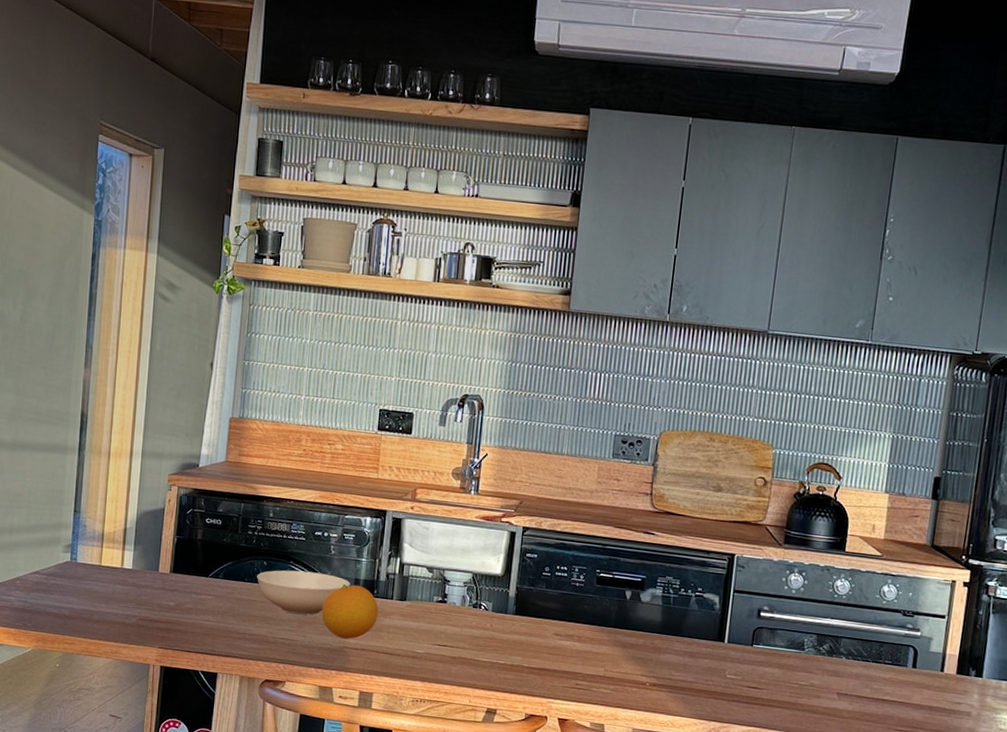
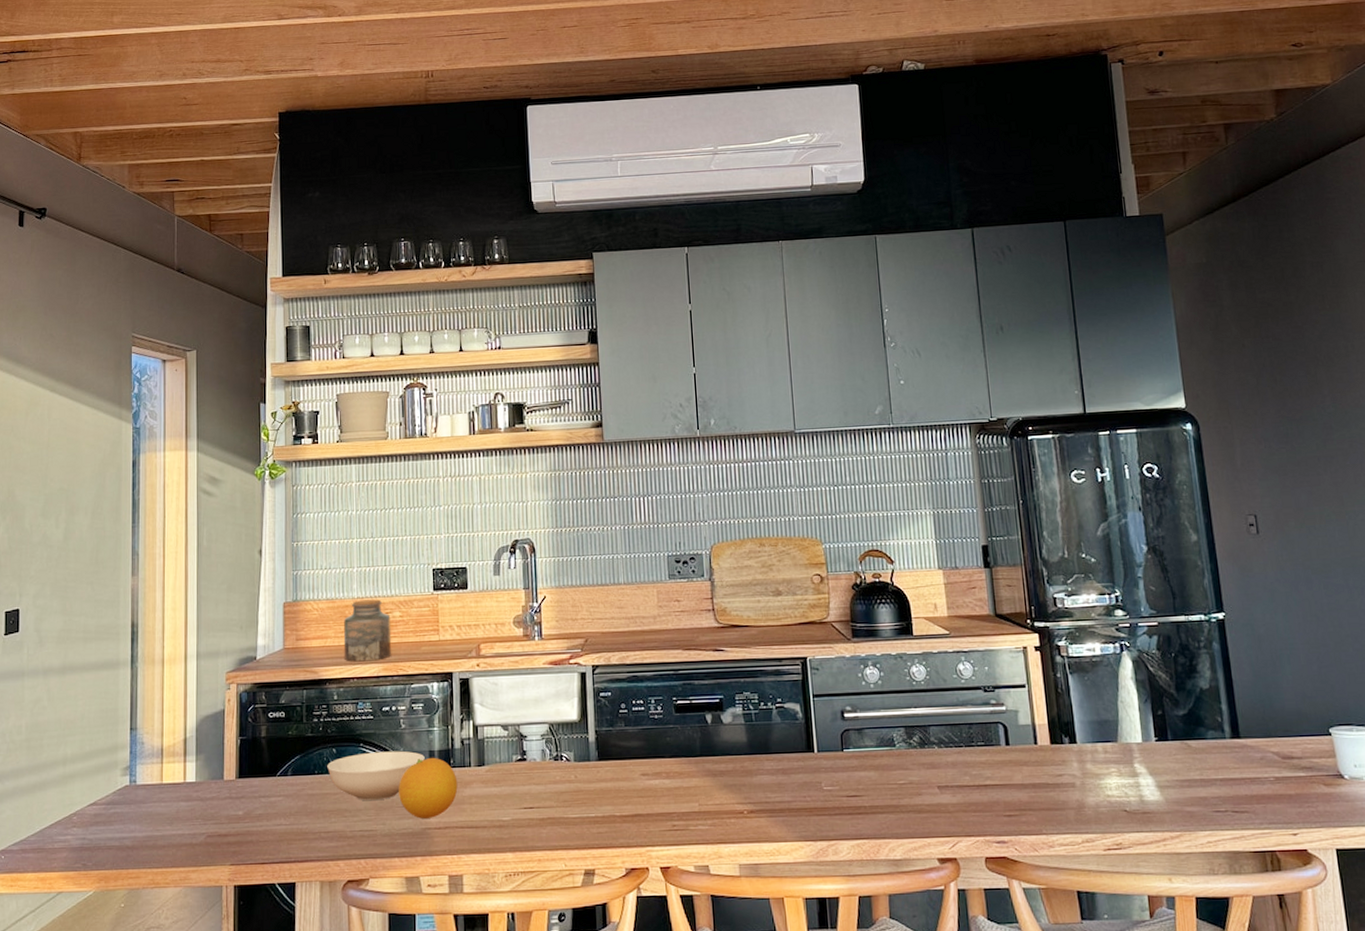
jar: none [283,427,333,488] -> present [343,599,392,662]

